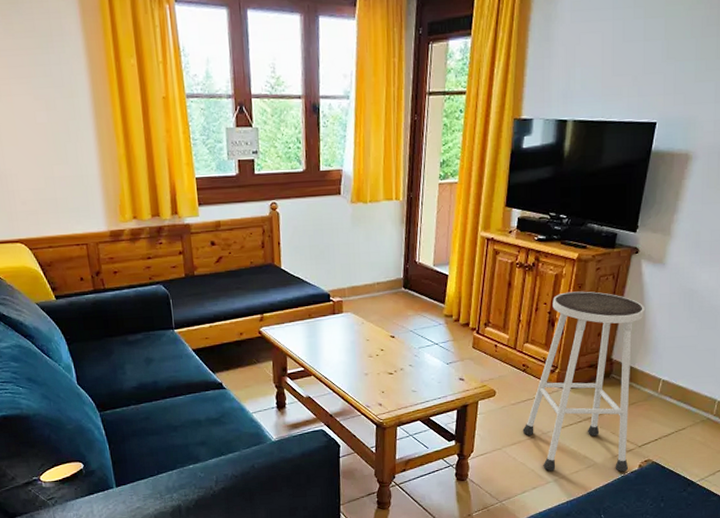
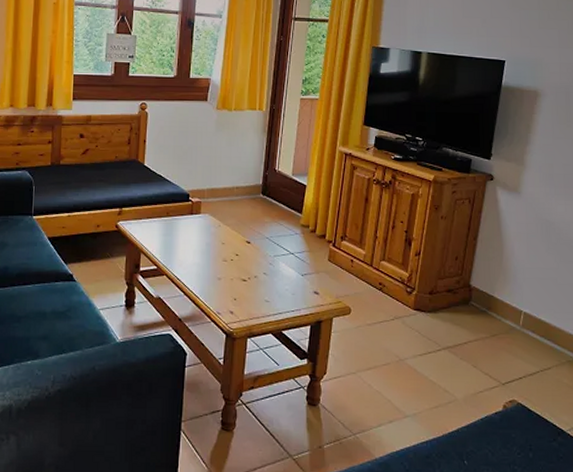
stool: present [522,291,644,471] -> none [378,212,502,411]

